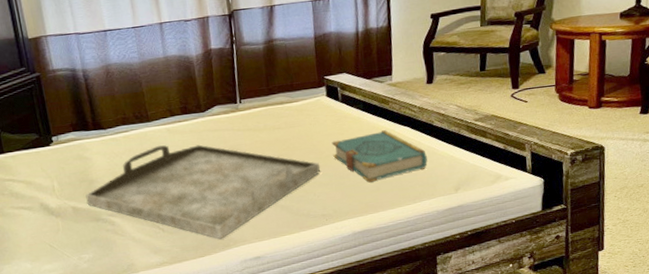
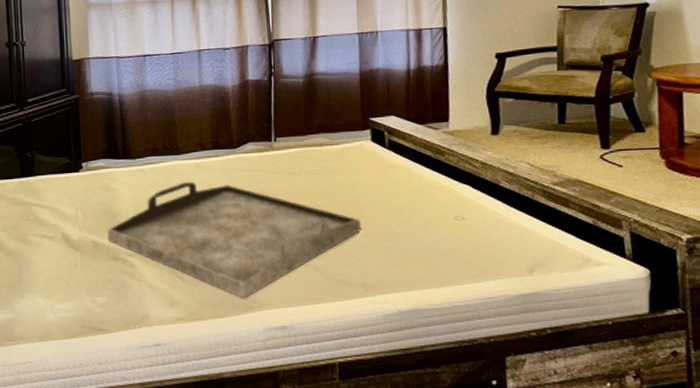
book: present [331,130,427,183] -> none [375,186,493,250]

